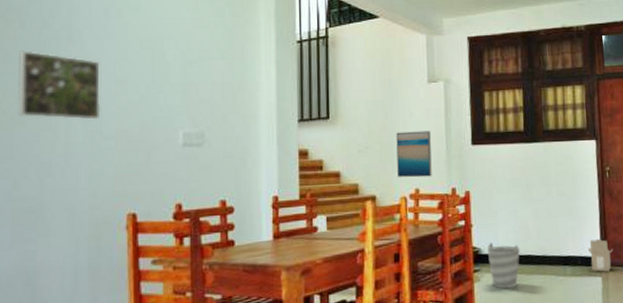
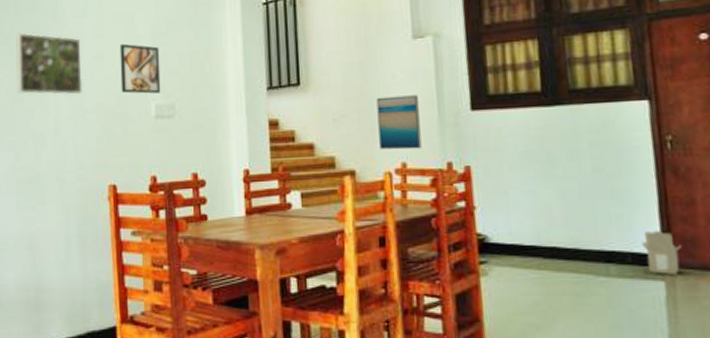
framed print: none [145,70,190,122] -> present [119,43,161,94]
bucket: present [487,243,520,289] -> none [495,229,542,287]

